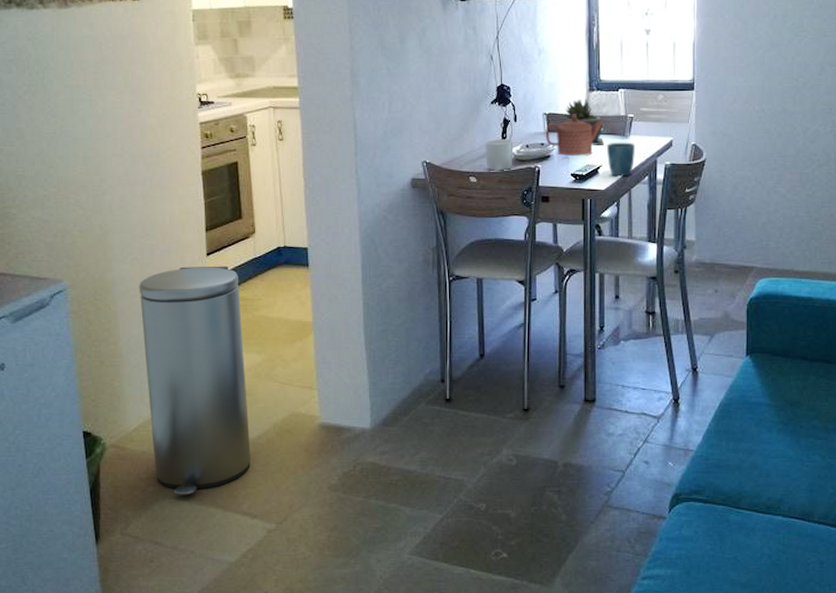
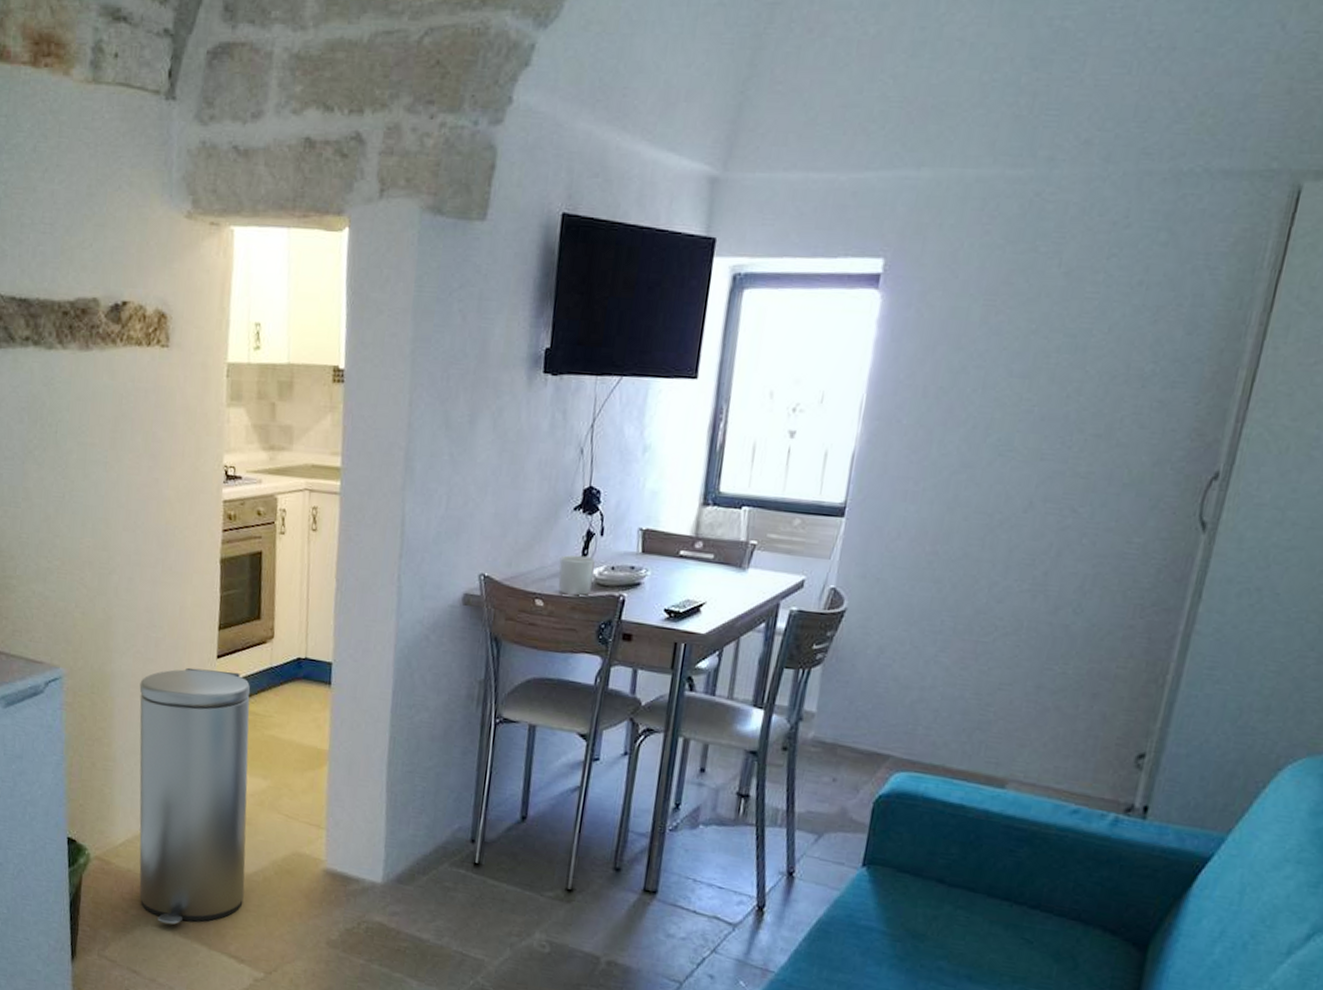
teapot: present [545,114,604,156] -> none [637,533,717,588]
succulent plant: present [564,98,604,145] -> none [666,513,714,577]
cup: present [606,142,635,177] -> none [714,574,754,620]

